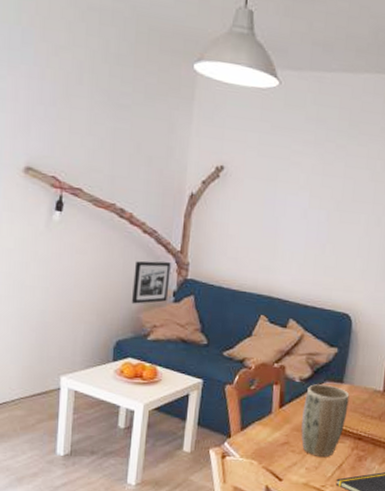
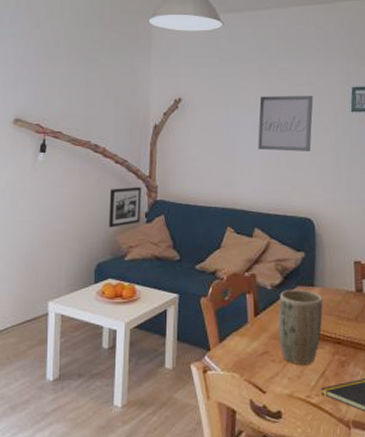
wall art: none [303,175,370,243] -> present [258,96,313,151]

